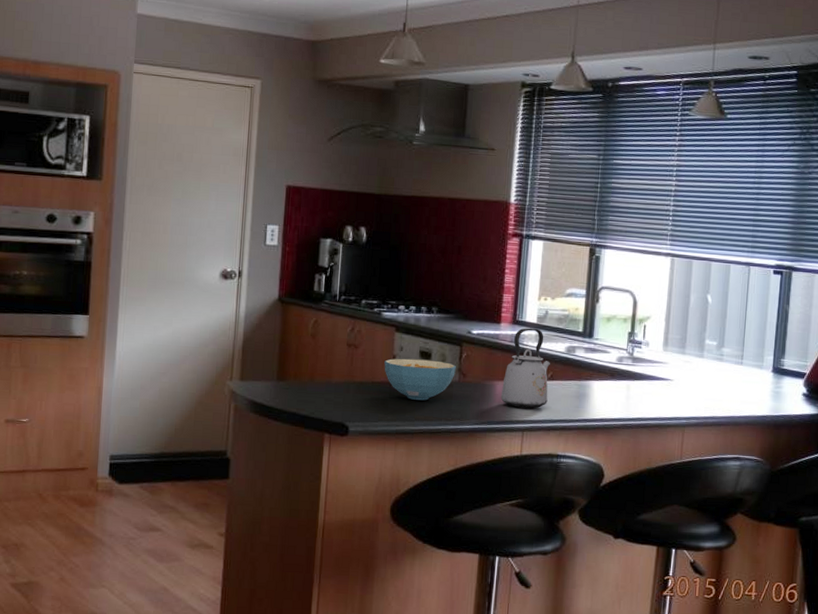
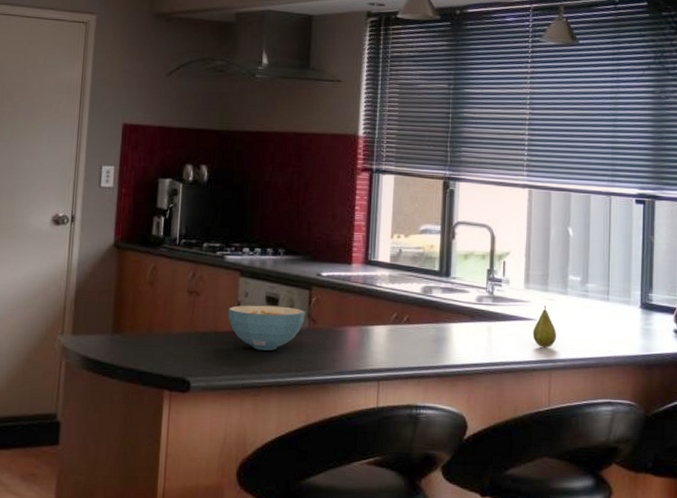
kettle: present [500,328,550,409] -> none [353,268,406,356]
fruit: none [668,367,692,406] -> present [532,306,557,348]

